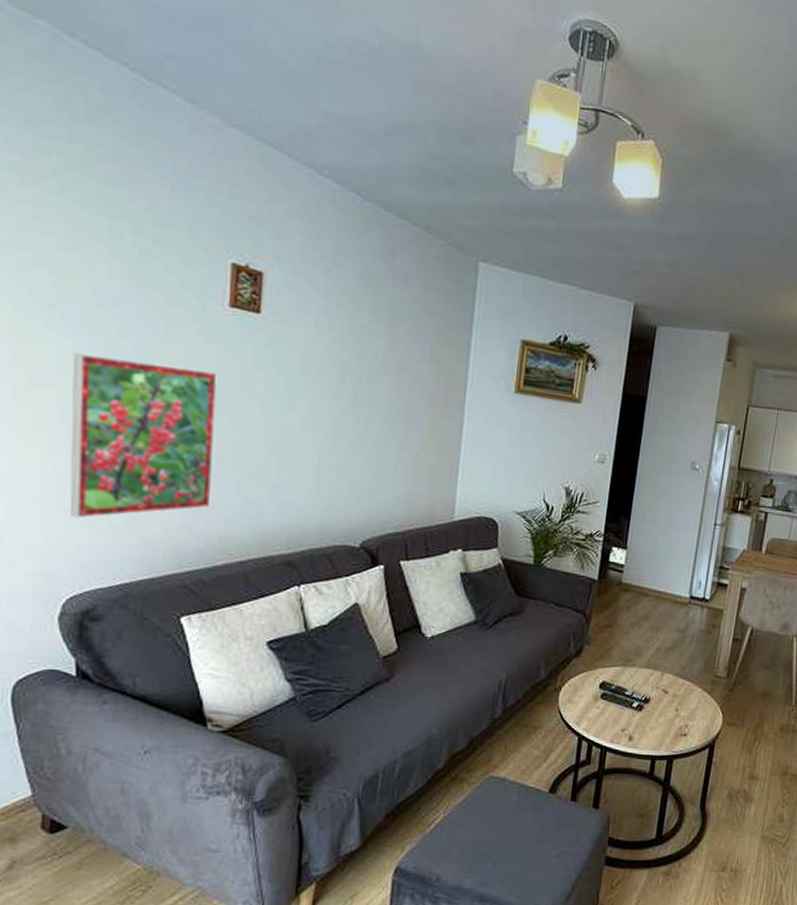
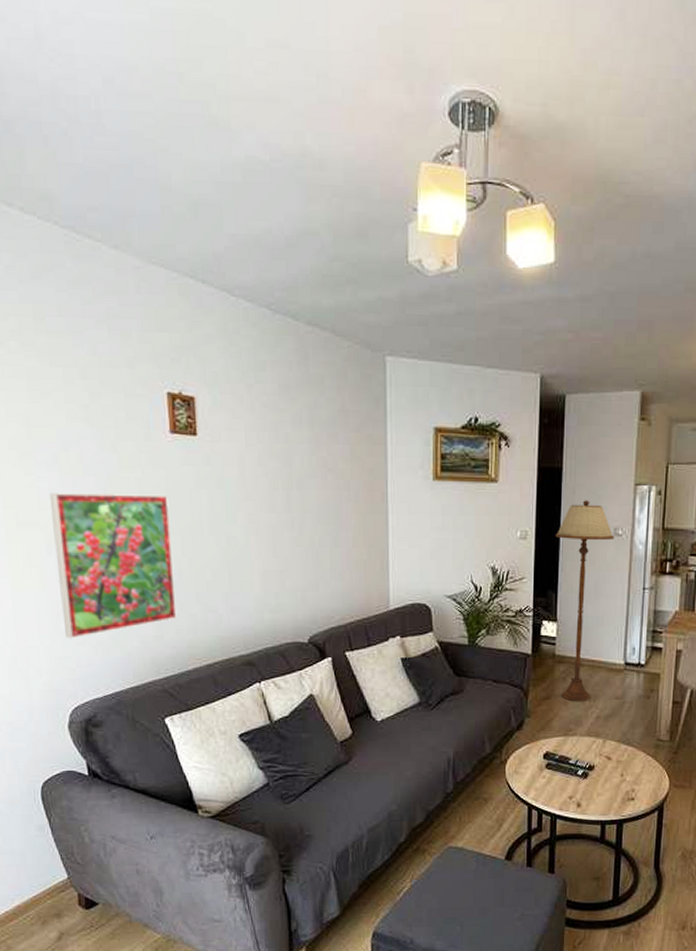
floor lamp: none [623,431,691,632] -> present [555,500,614,701]

